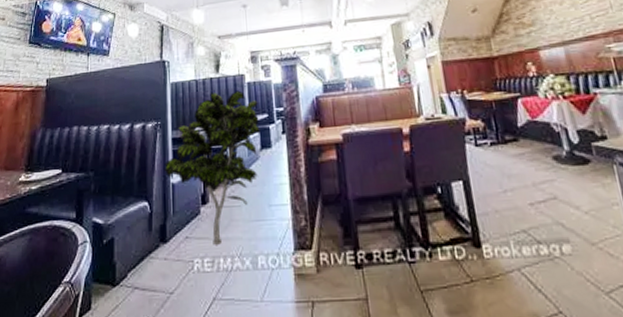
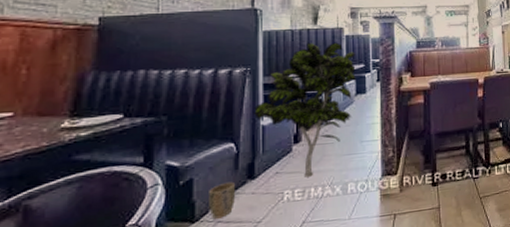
plant pot: none [127,244,150,284] -> present [209,182,236,219]

